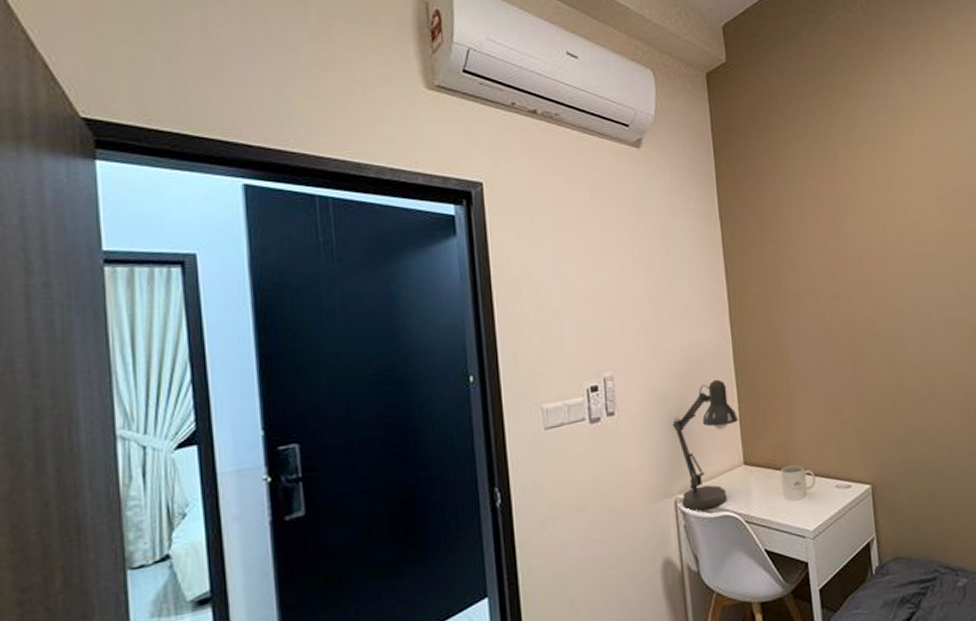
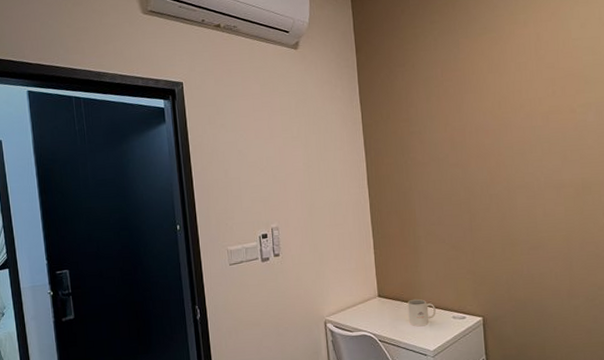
desk lamp: present [672,379,738,511] -> none [323,230,374,330]

